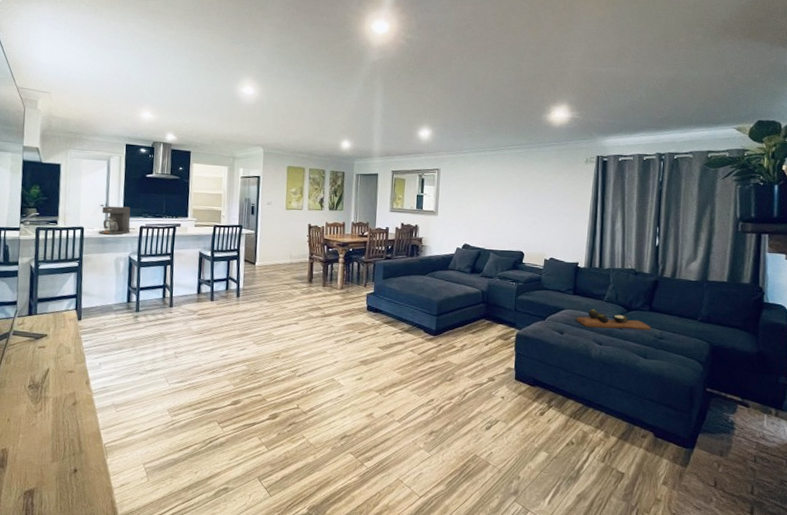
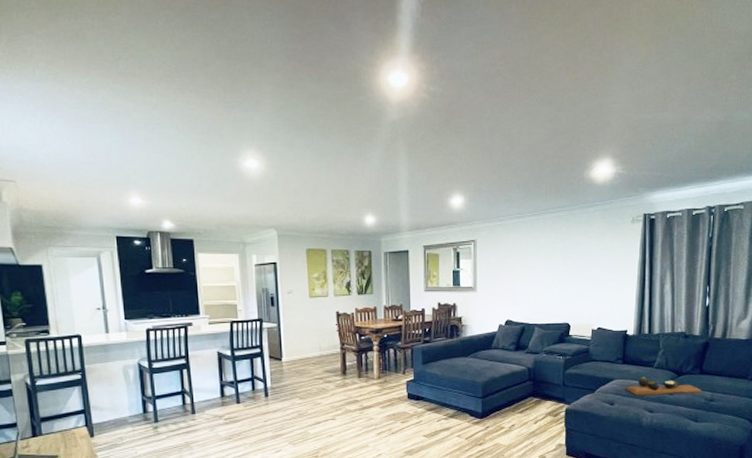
coffee maker: present [98,206,131,235] -> none [98,308,136,341]

